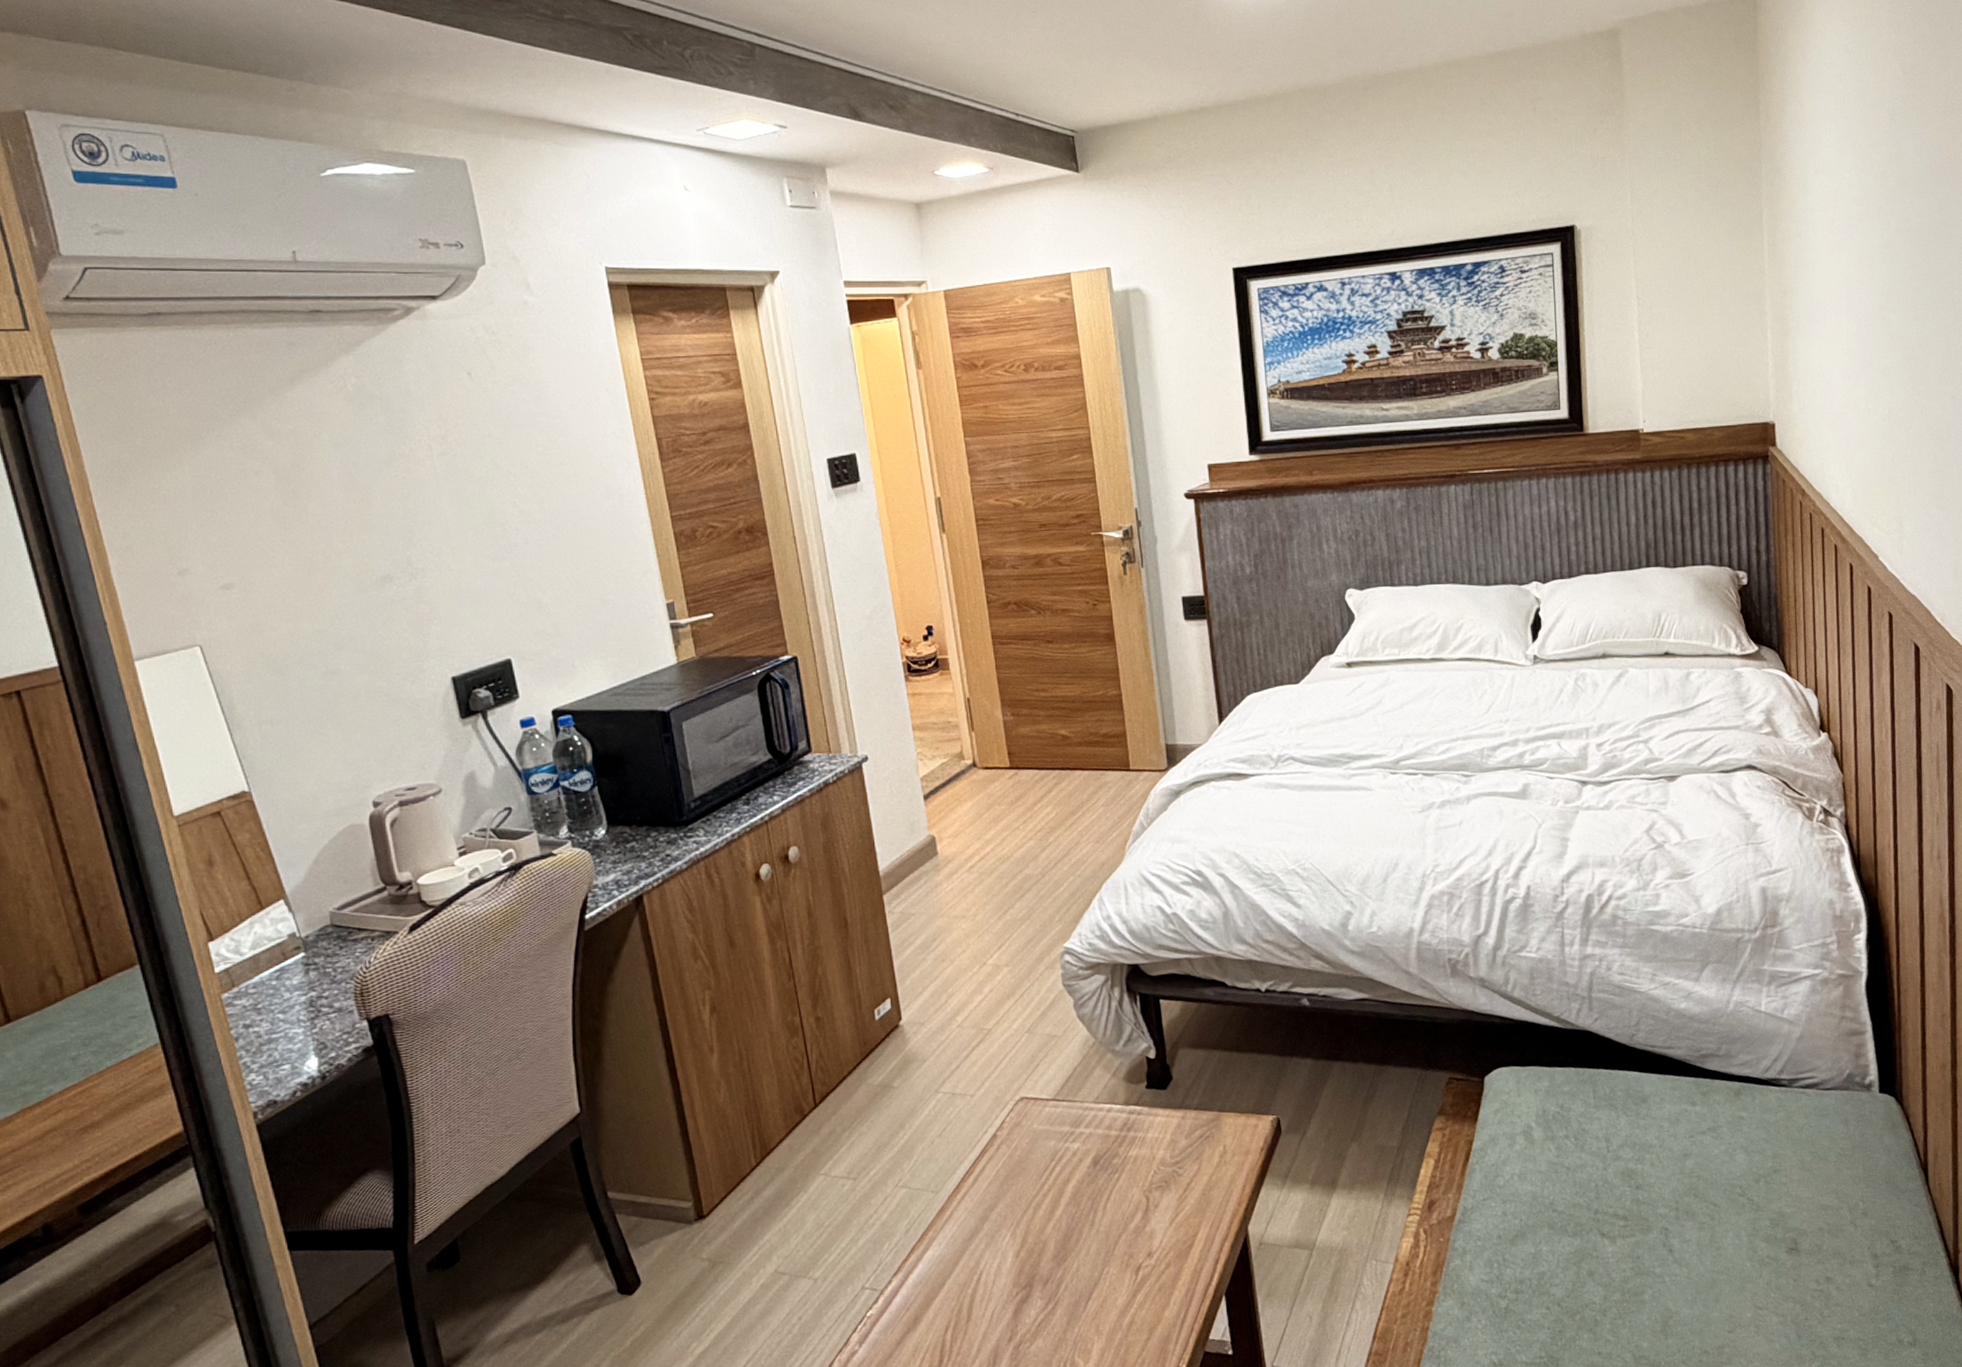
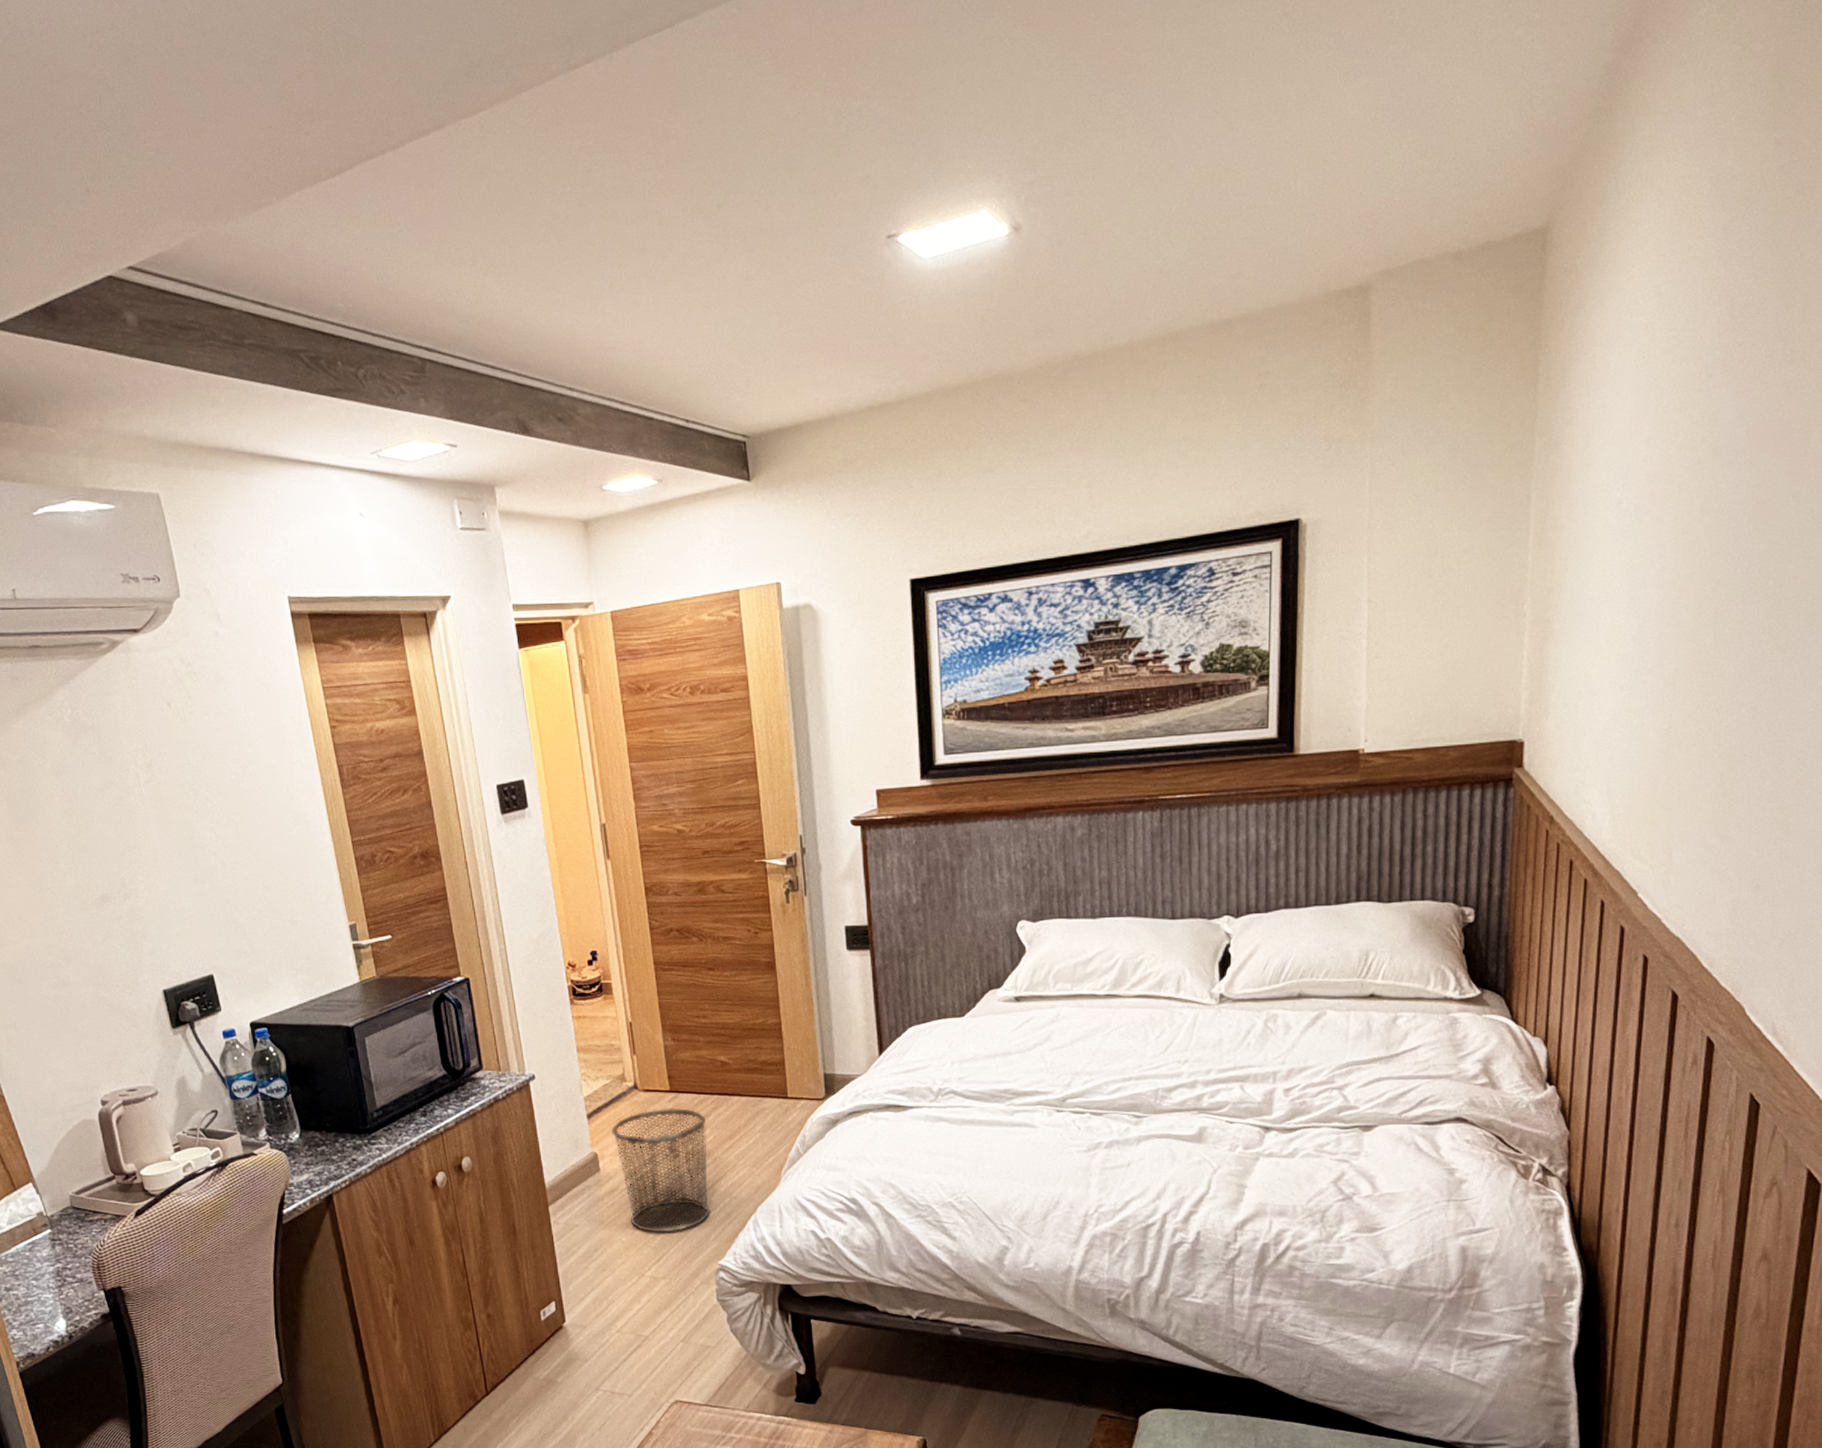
waste bin: none [950,785,1055,918] -> present [612,1108,711,1233]

